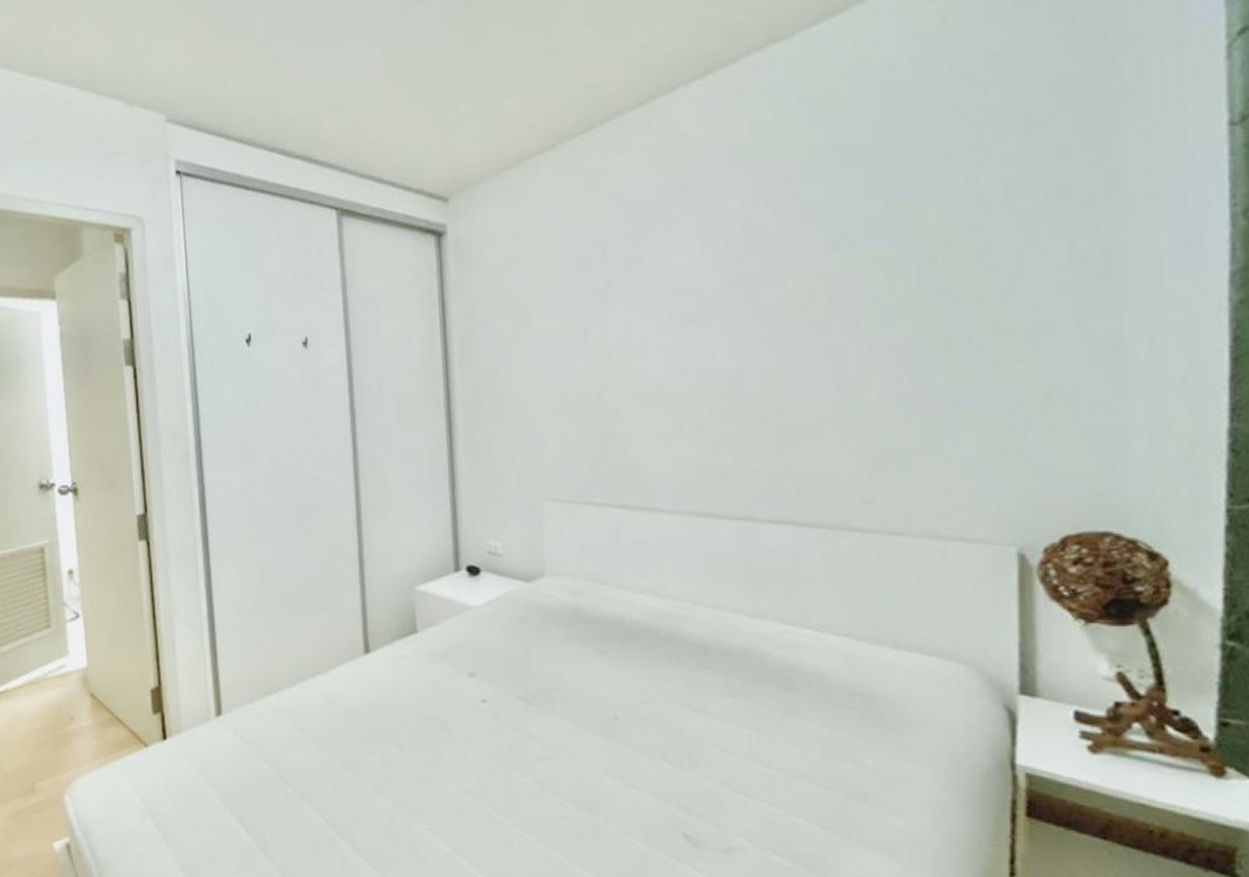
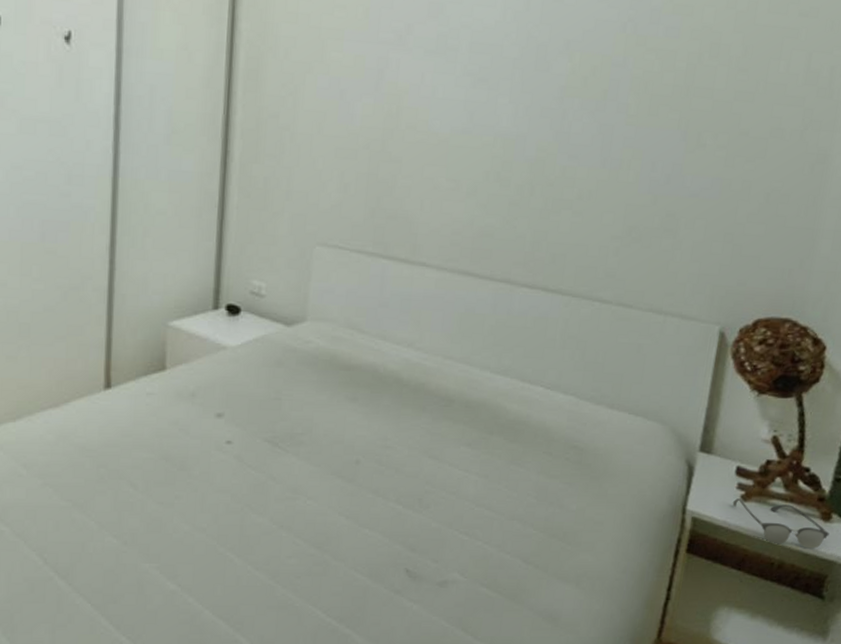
eyeglasses: none [1077,750,1228,813] -> present [732,498,830,549]

